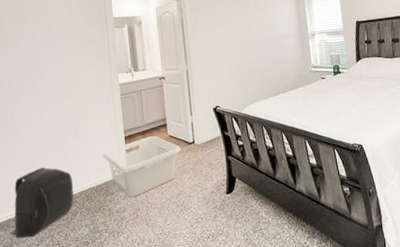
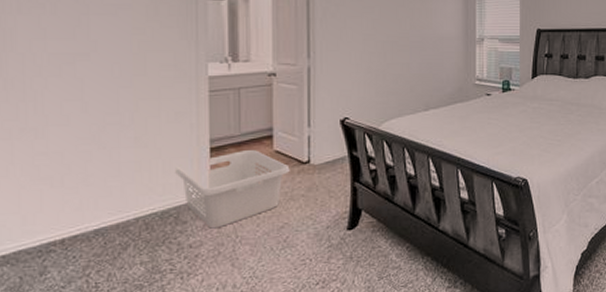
backpack: present [9,167,74,239] -> none [19,181,127,278]

